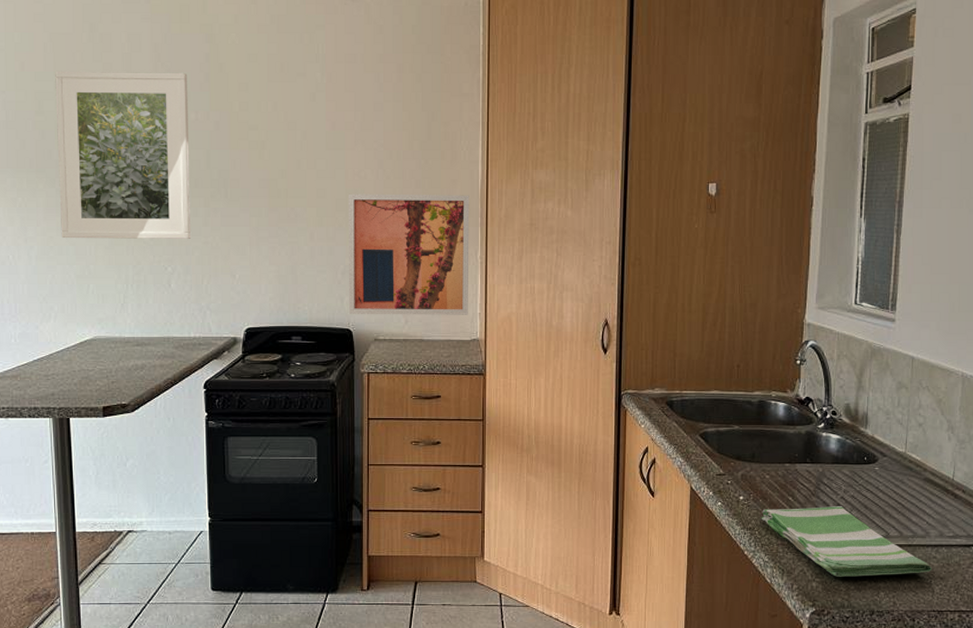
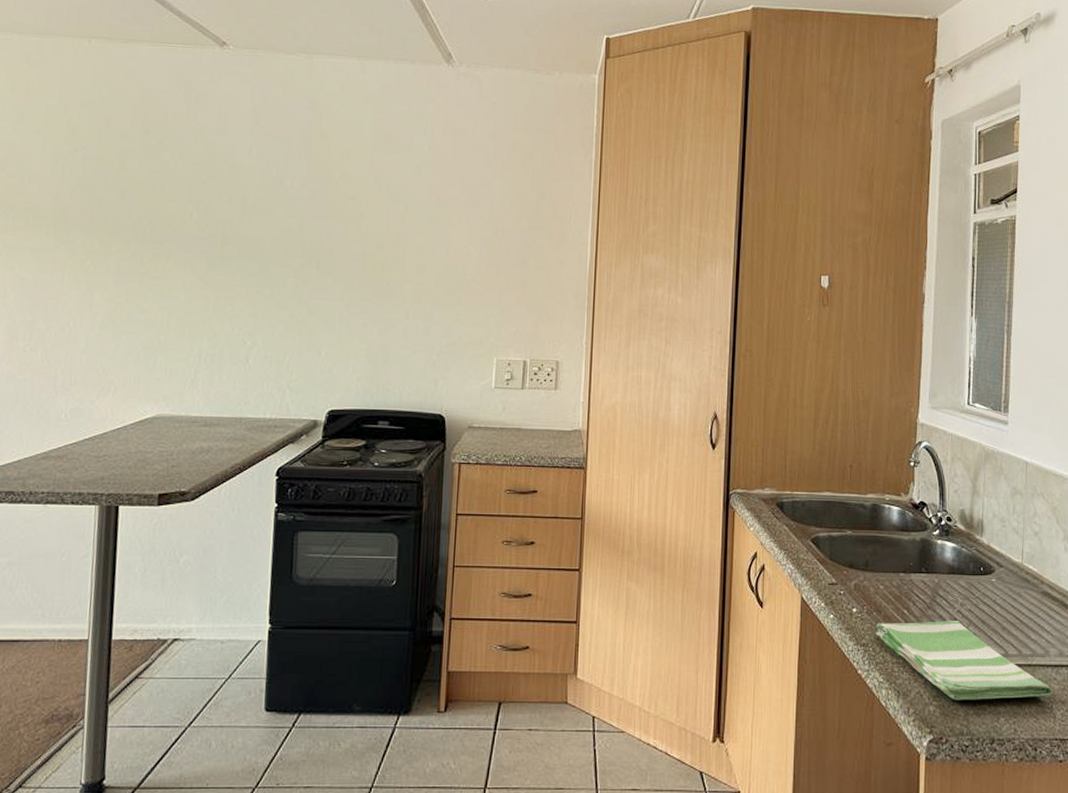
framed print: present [55,70,192,239] -> none [131,128,287,311]
wall art: present [349,193,469,315] -> none [443,270,577,404]

